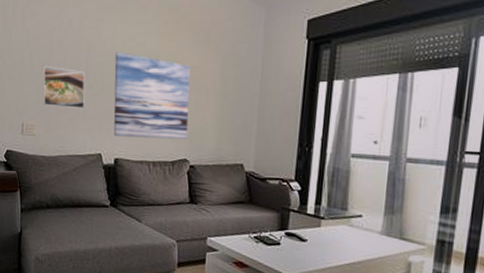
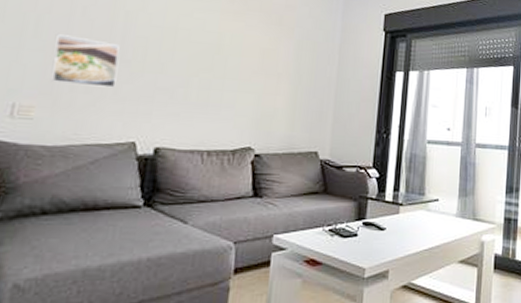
wall art: present [114,52,190,140] -> none [155,26,260,126]

